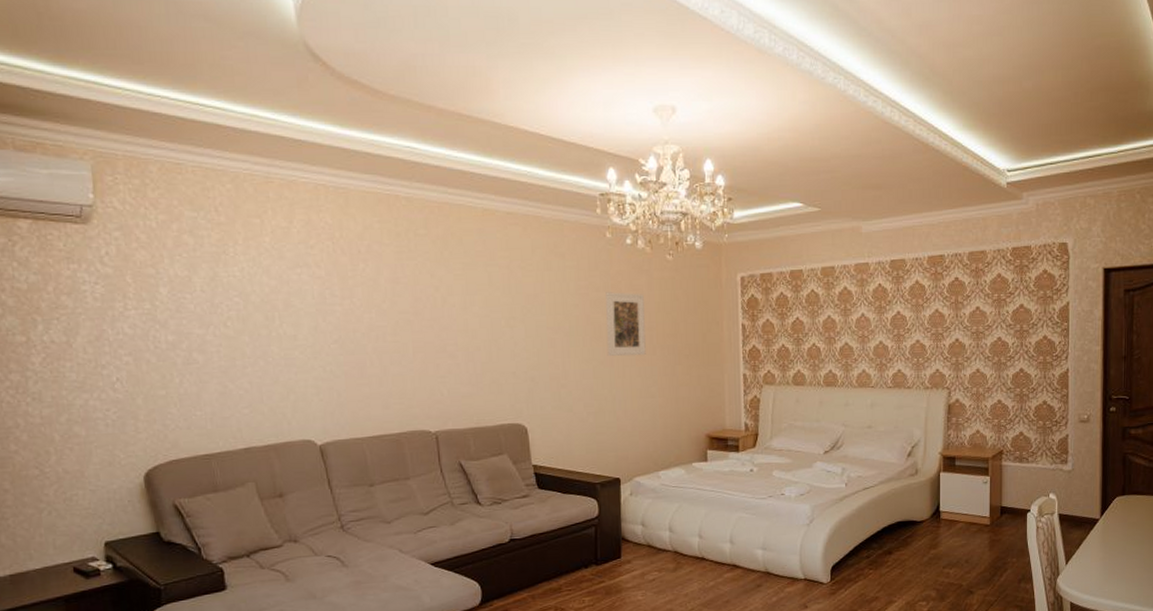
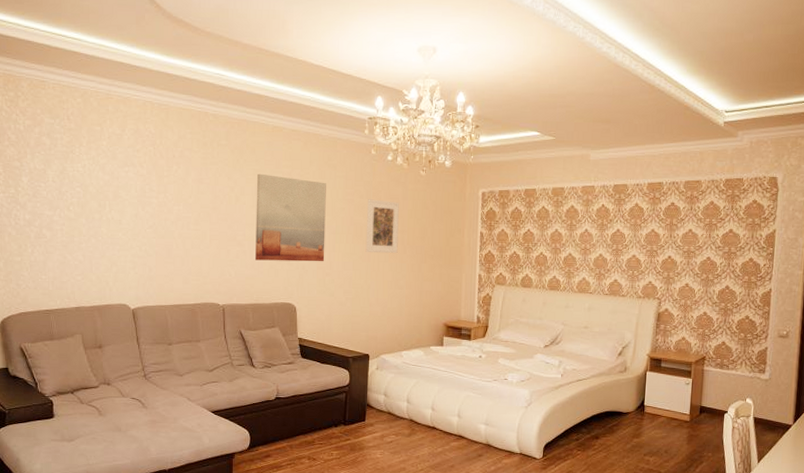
wall art: none [467,268,559,375] -> present [255,173,326,262]

